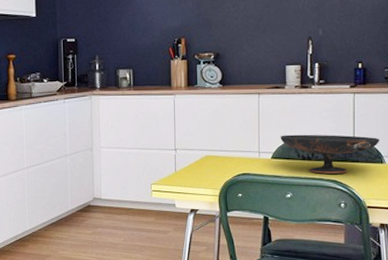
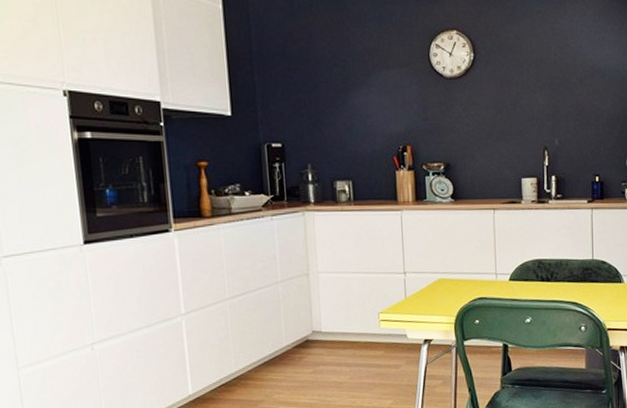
decorative bowl: present [280,134,380,174] -> none [518,253,619,296]

